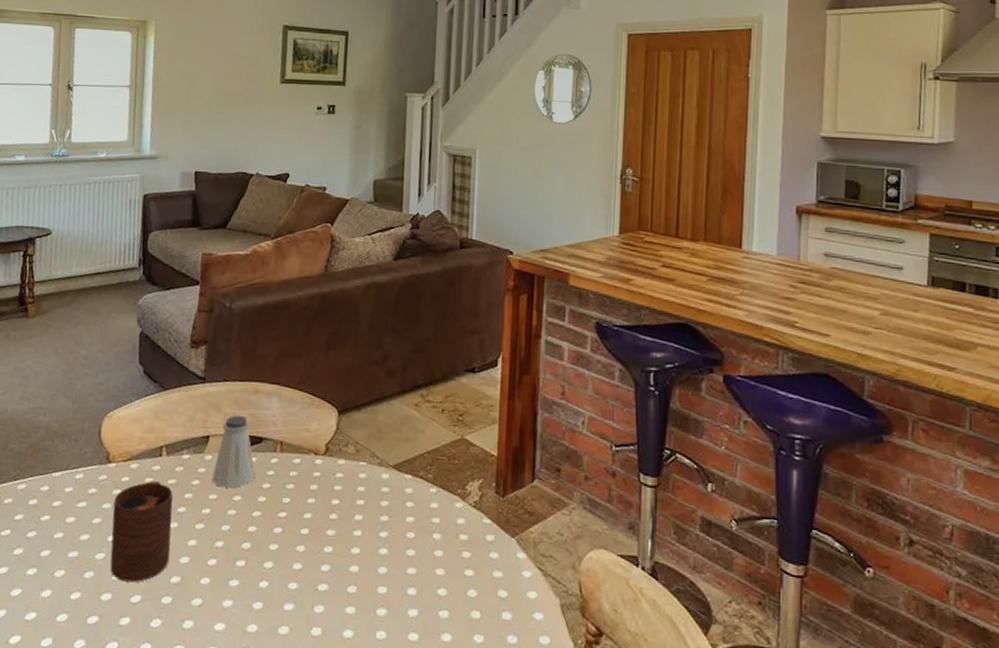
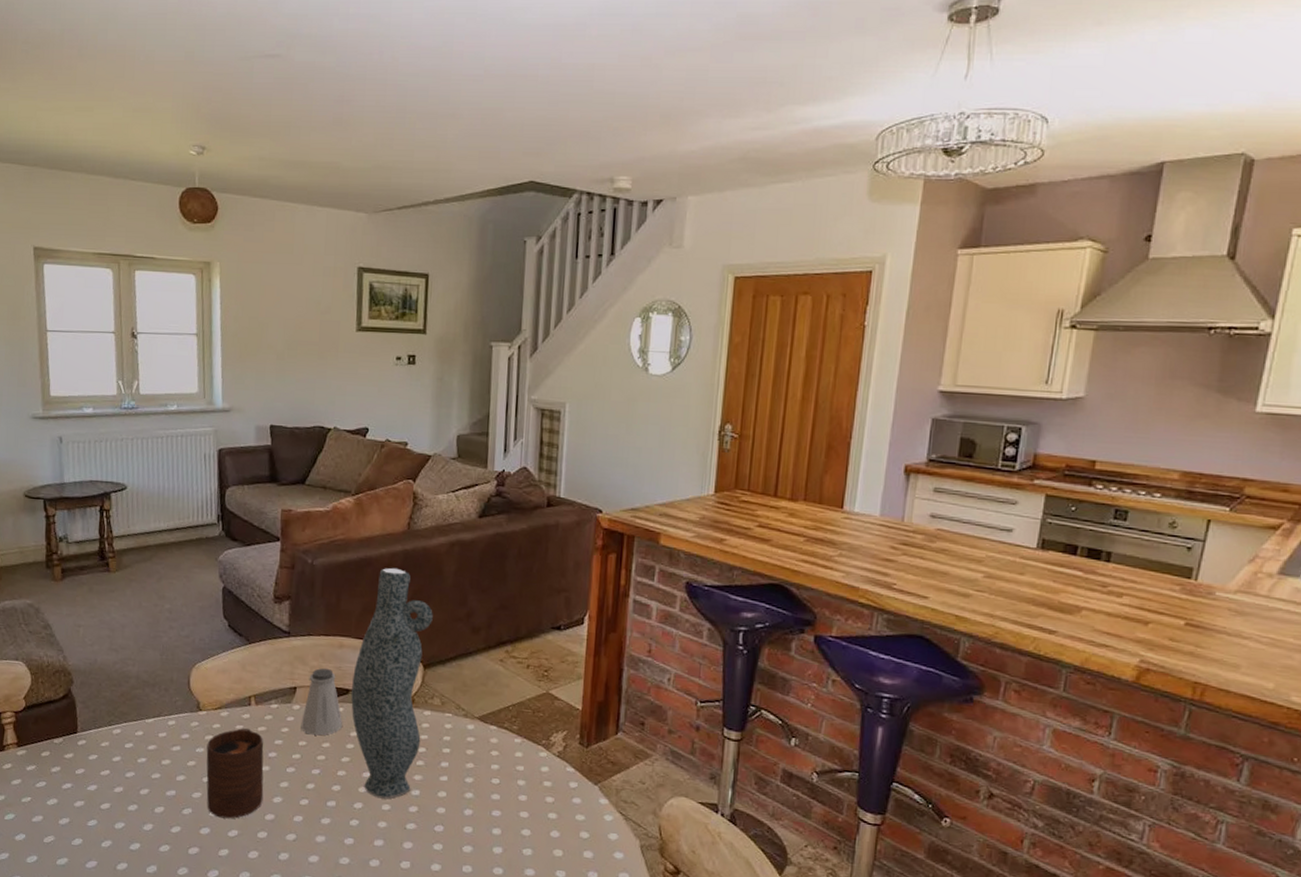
vase: none [264,310,349,557] -> present [351,567,433,799]

